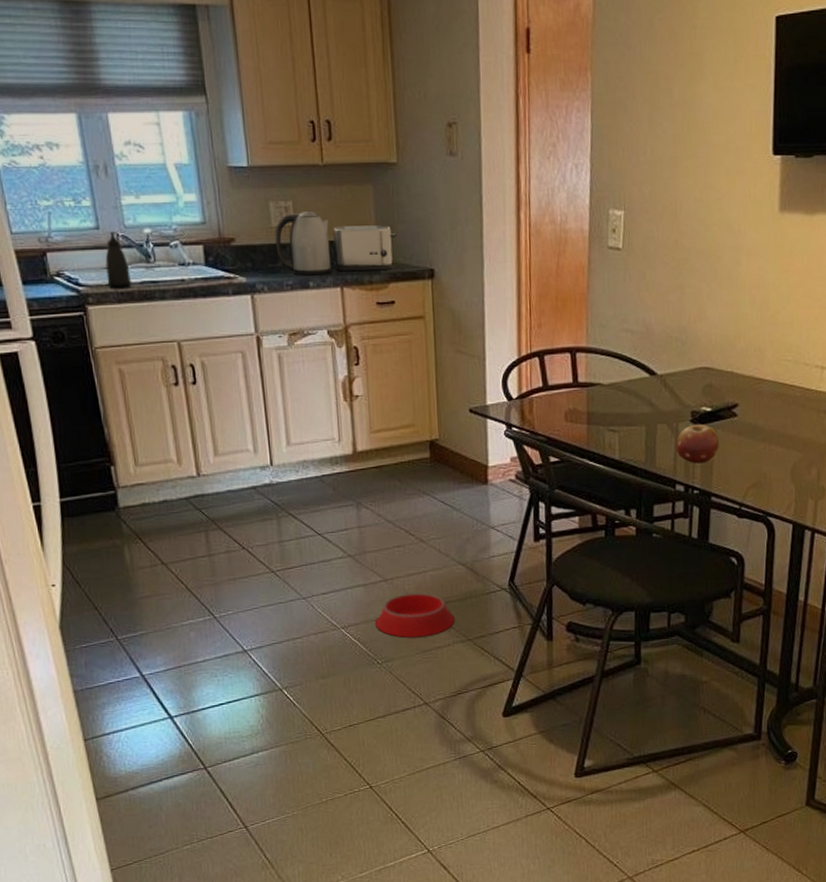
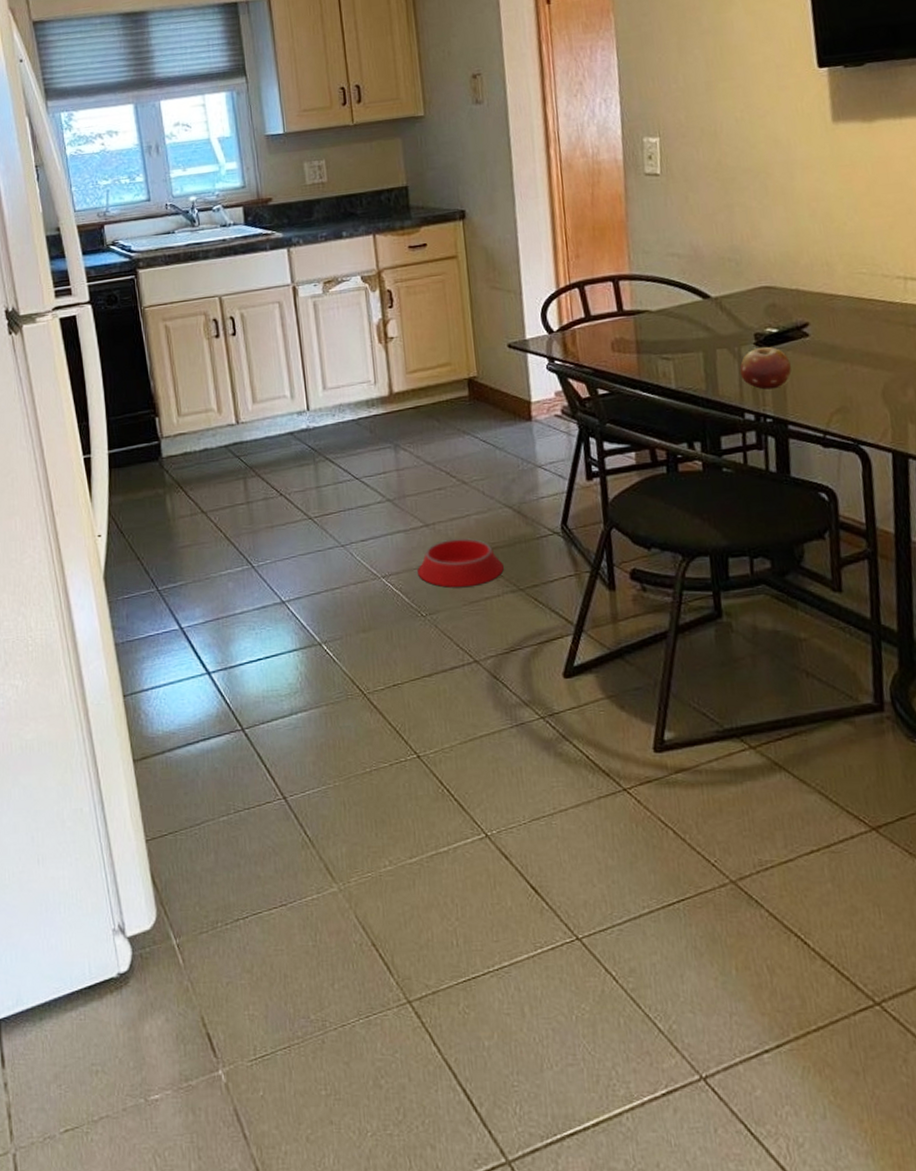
soap dispenser: present [105,232,131,290] -> none [155,202,178,254]
kettle: present [274,210,332,276] -> none [309,167,364,228]
toaster: present [333,225,397,272] -> none [364,173,426,221]

